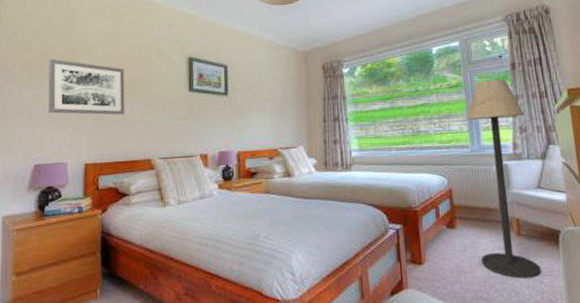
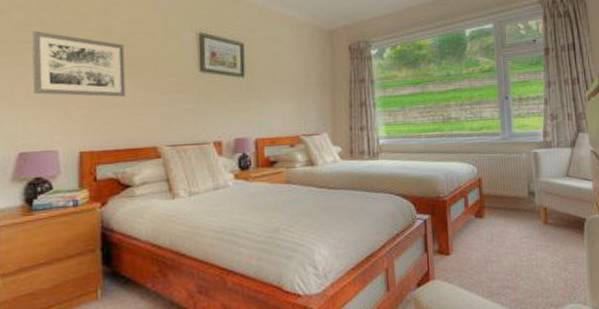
floor lamp: present [466,79,542,279] -> none [498,64,566,267]

